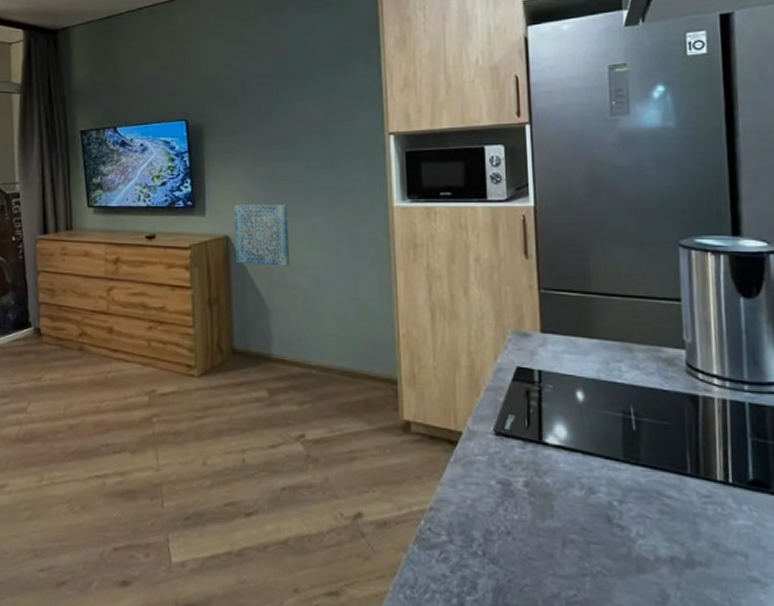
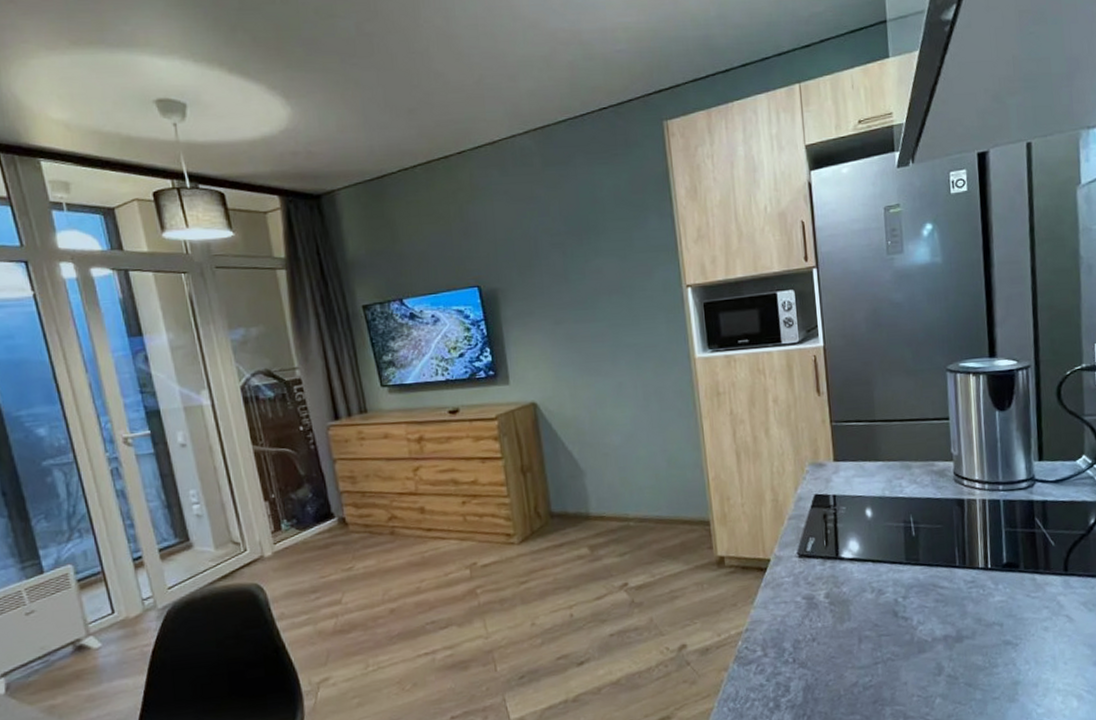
wall art: present [233,204,290,266] -> none [537,366,600,429]

